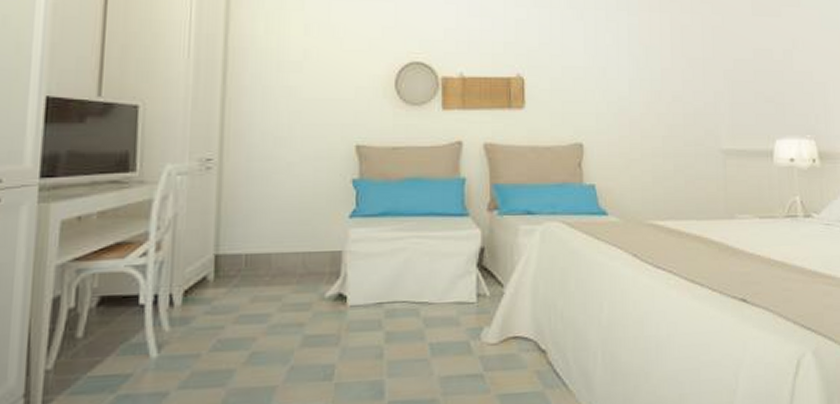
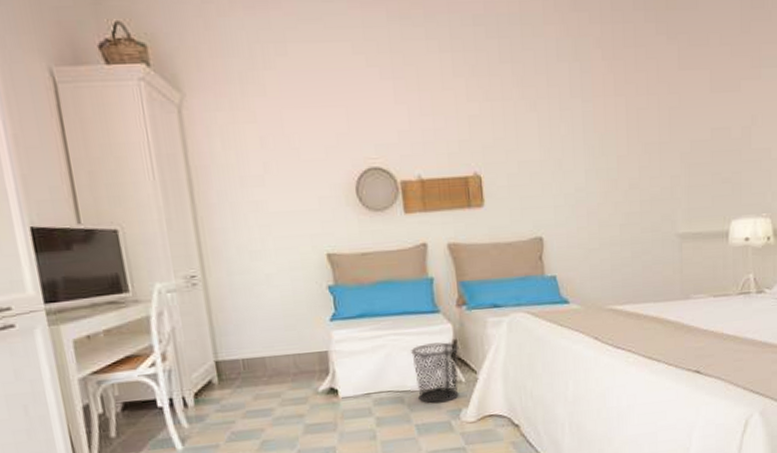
waste bin: none [433,249,486,319] -> present [411,342,459,404]

